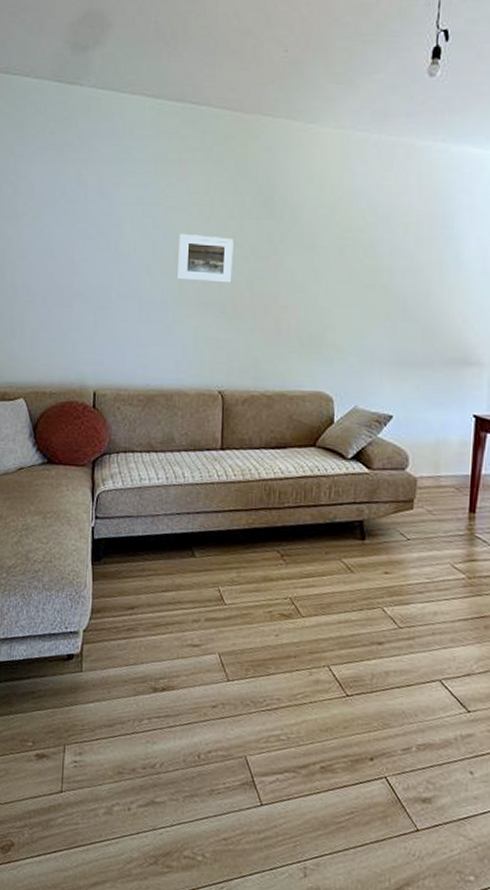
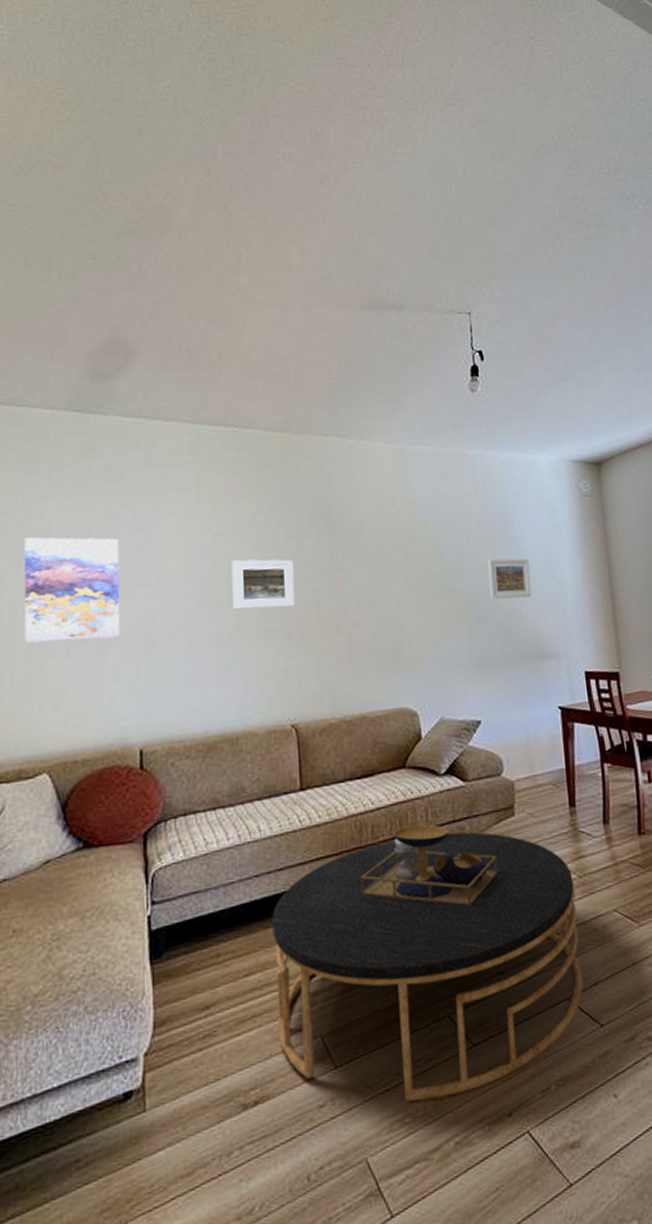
wall art: none [11,196,87,293] -> present [25,537,121,644]
coffee table: none [184,498,463,731] -> present [272,824,584,1102]
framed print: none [420,257,465,302] -> present [488,558,532,600]

